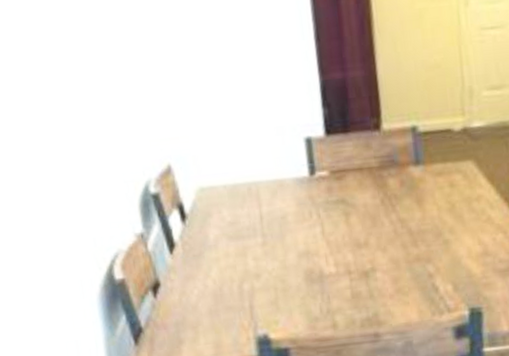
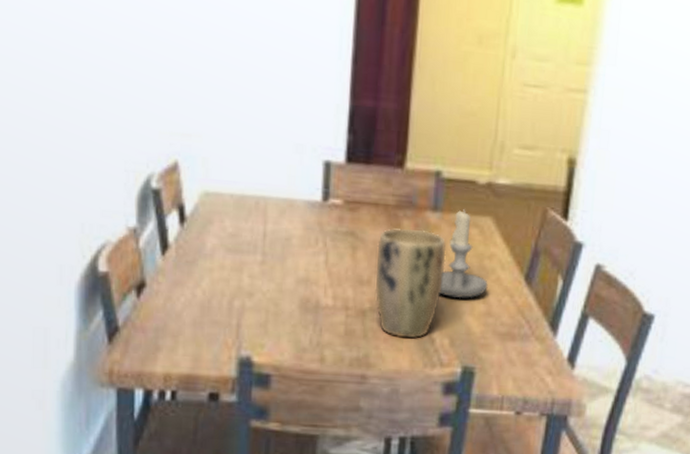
plant pot: none [368,184,438,292] -> present [375,227,446,339]
candle: none [434,158,481,244] -> present [439,209,488,299]

